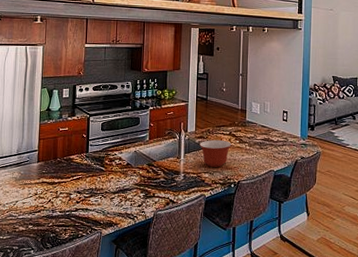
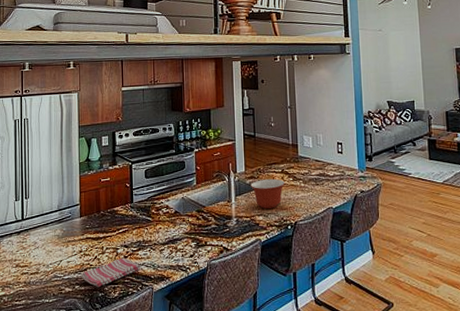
dish towel: none [35,202,92,229] -> present [81,257,141,288]

